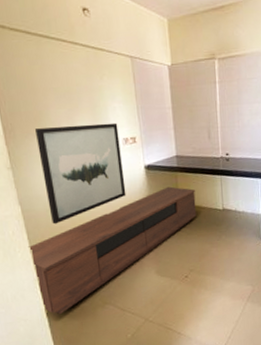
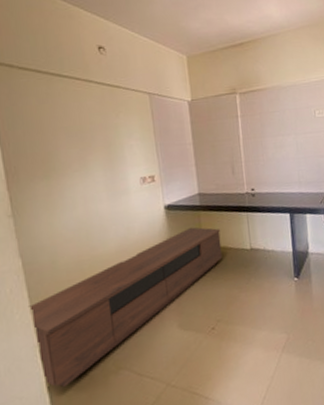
wall art: present [34,122,126,225] -> none [41,161,144,278]

